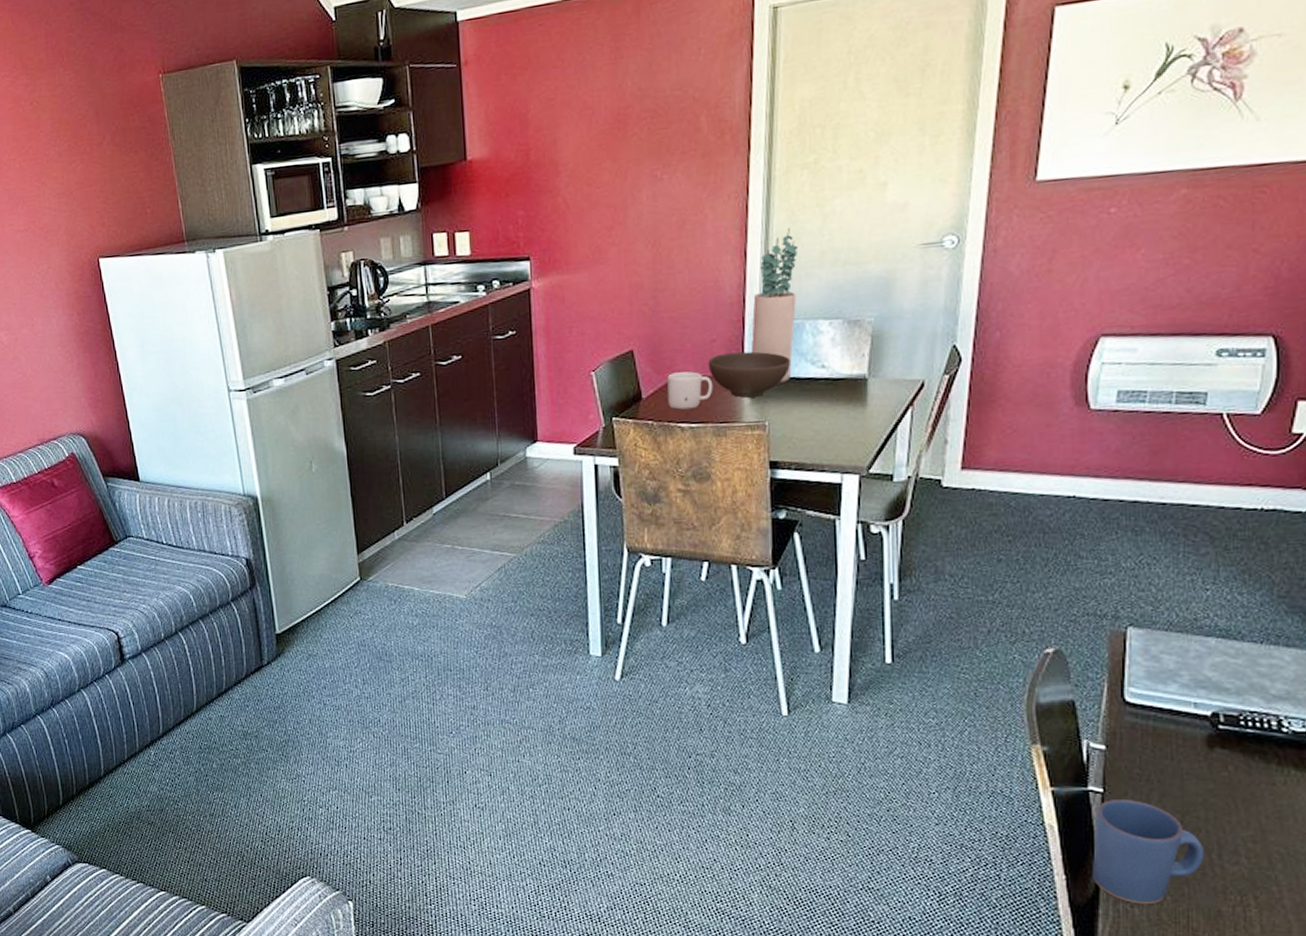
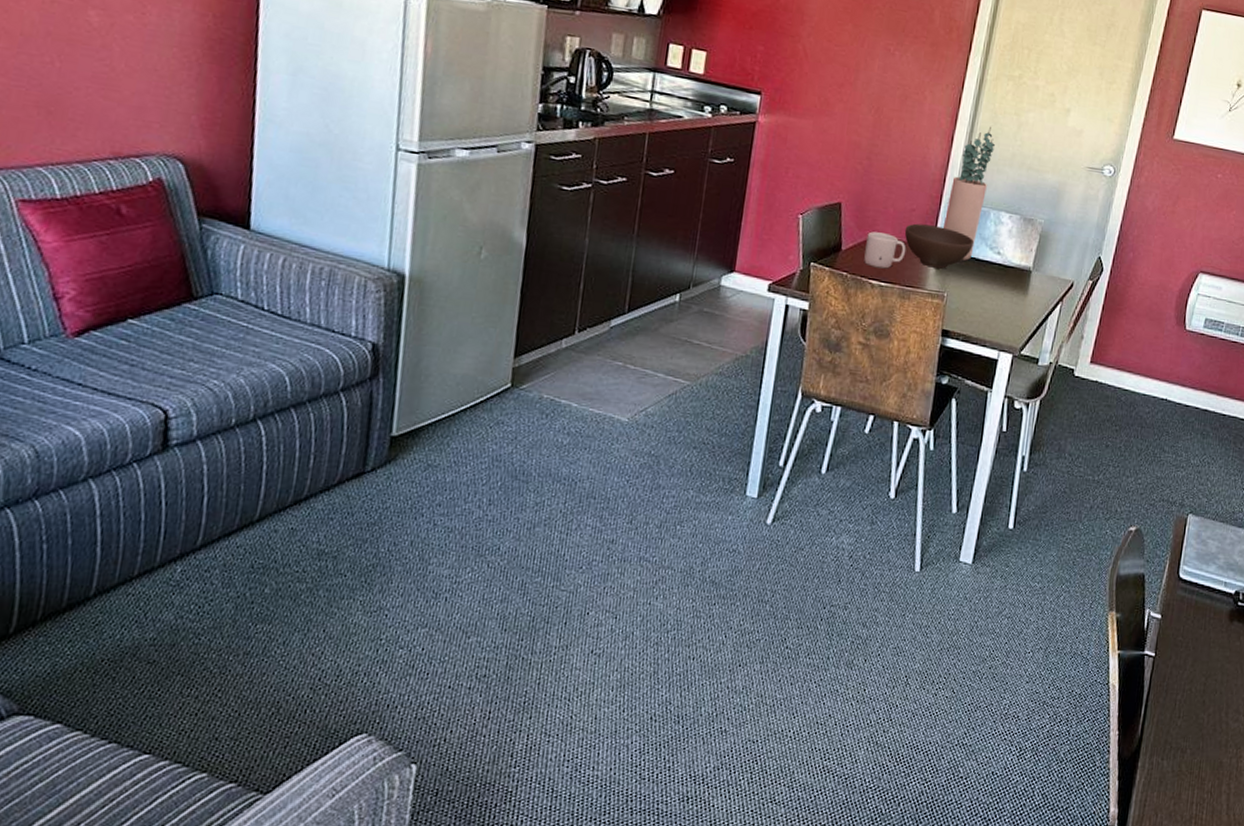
mug: present [1092,798,1205,905] -> none [1138,662,1218,758]

